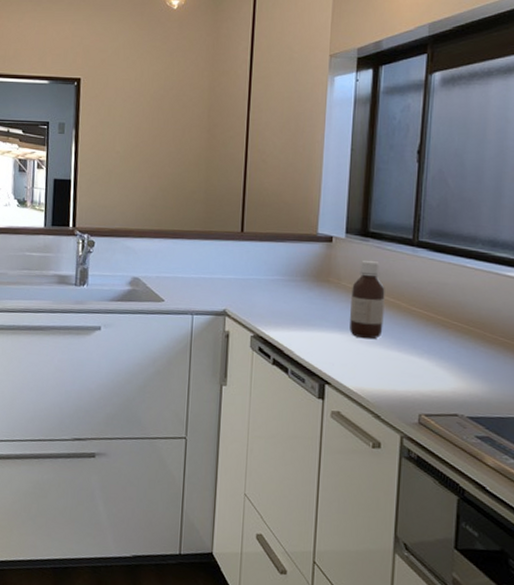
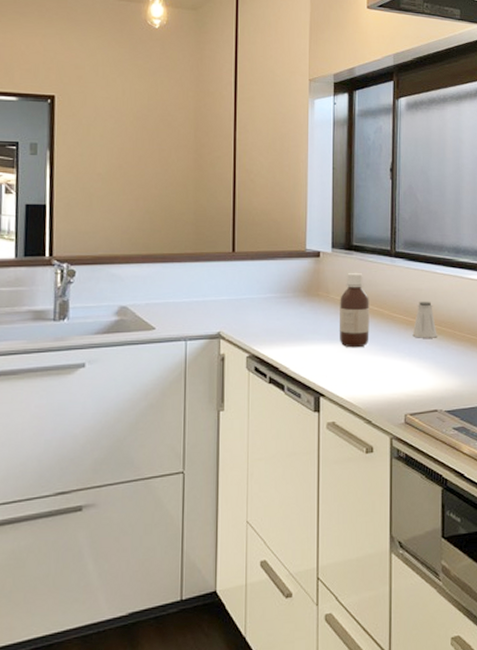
saltshaker: none [433,297,463,337] -> present [412,302,437,338]

